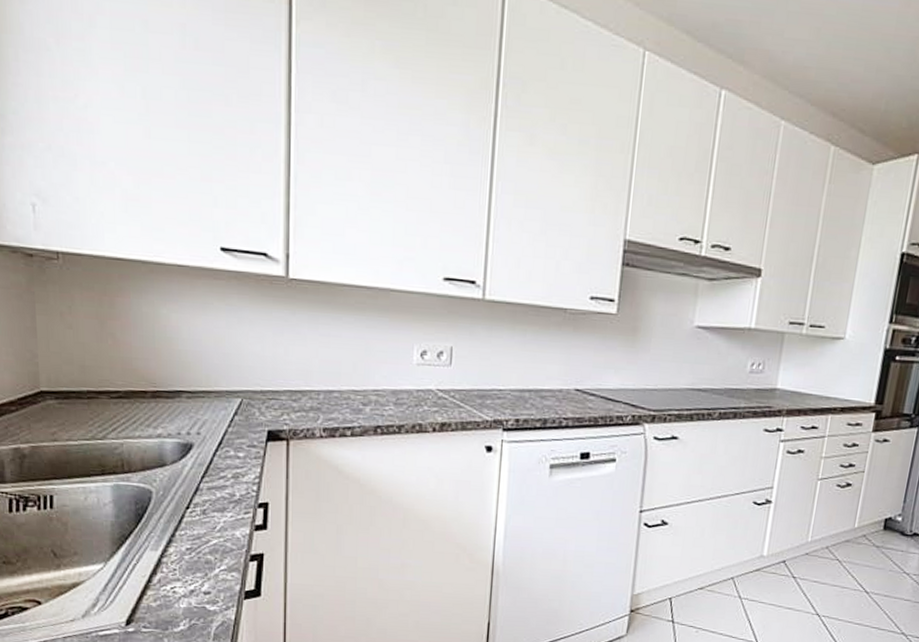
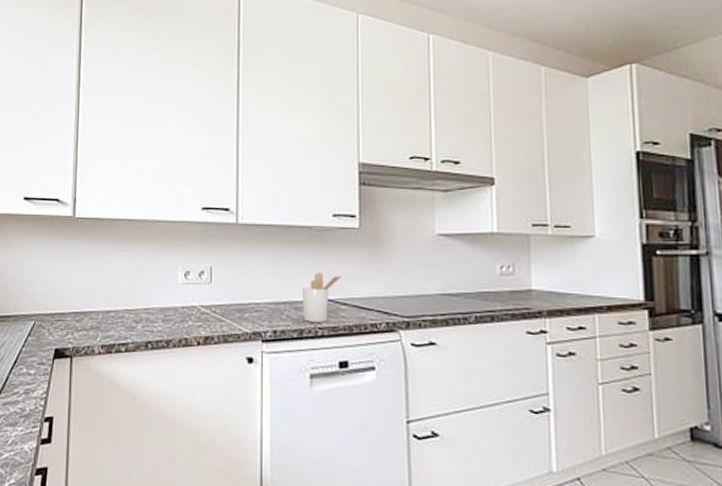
utensil holder: none [548,359,594,413] -> present [301,272,343,322]

